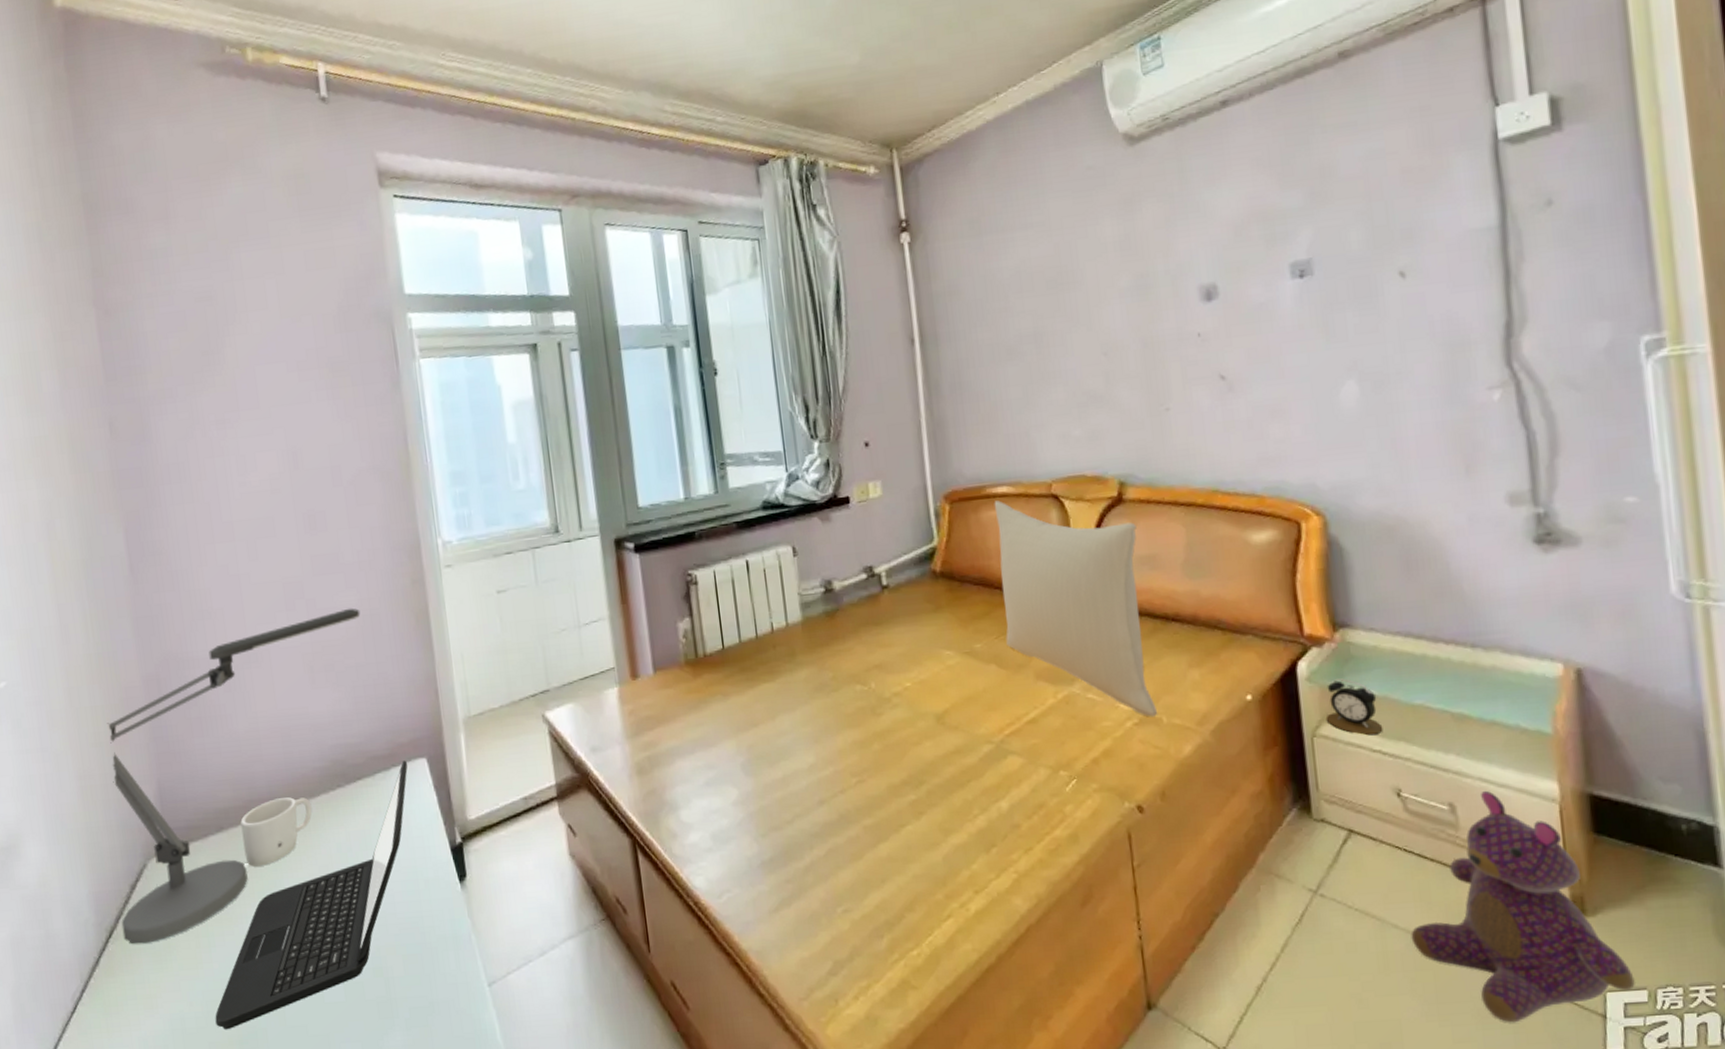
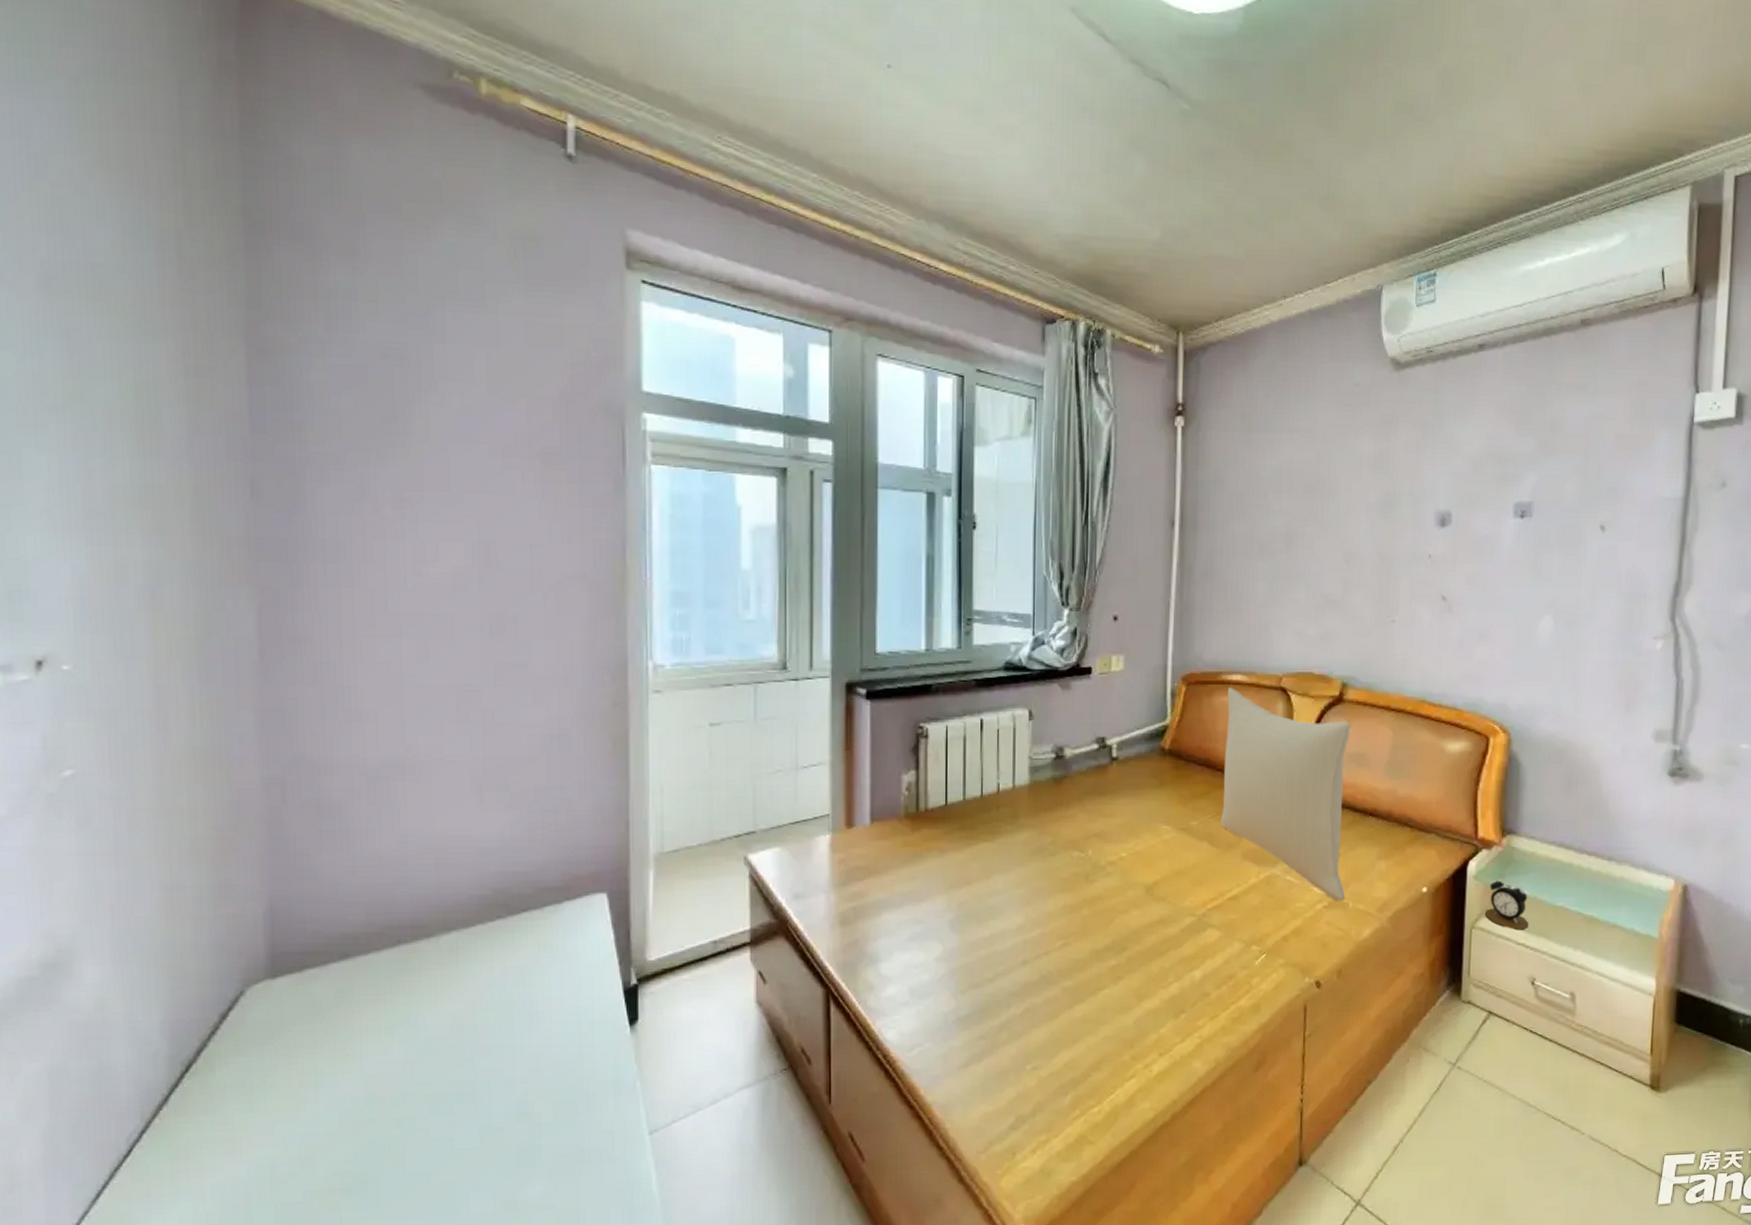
desk lamp: present [106,608,361,944] -> none [203,725,547,1080]
laptop: present [215,760,408,1030] -> none [315,894,585,1178]
mug: present [240,797,313,867] -> none [372,926,464,1000]
teddy bear: present [1411,790,1635,1023] -> none [1524,983,1687,1180]

